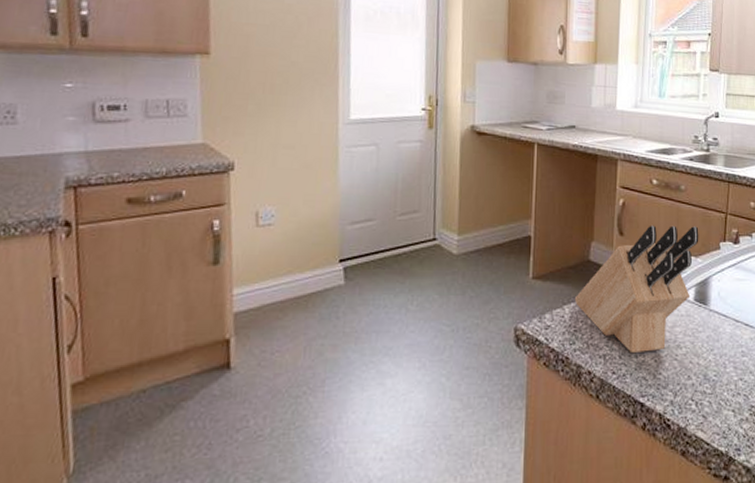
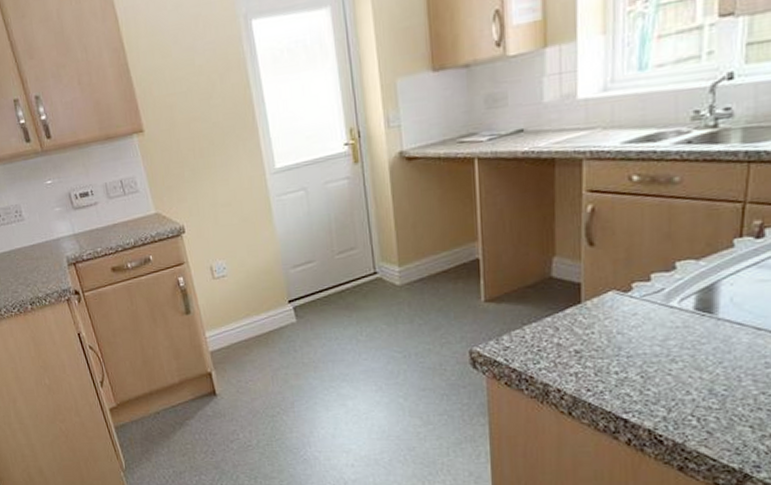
knife block: present [574,225,699,354] -> none [535,223,702,371]

